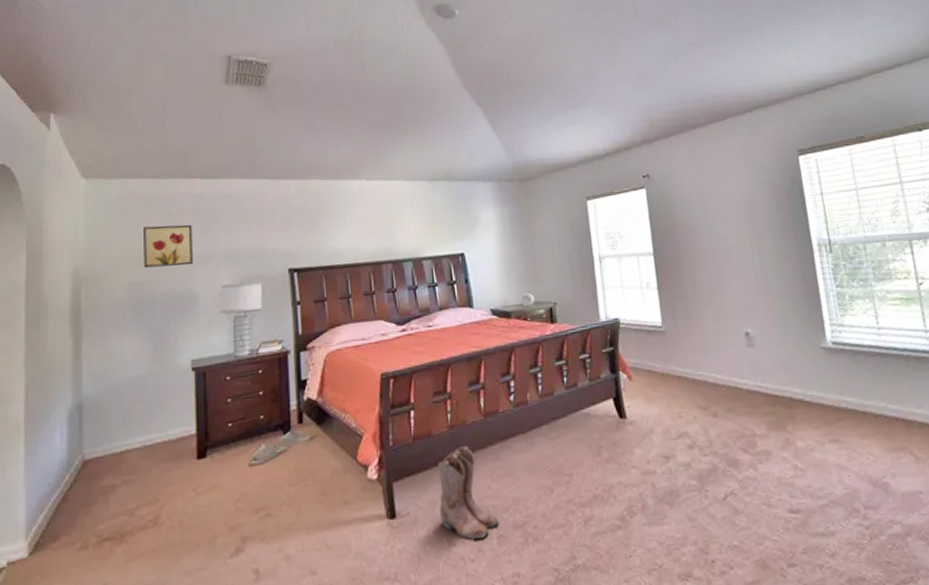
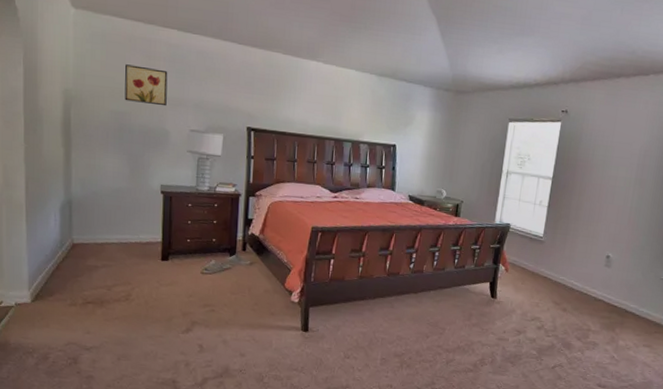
boots: present [437,446,500,540] -> none [341,293,385,358]

